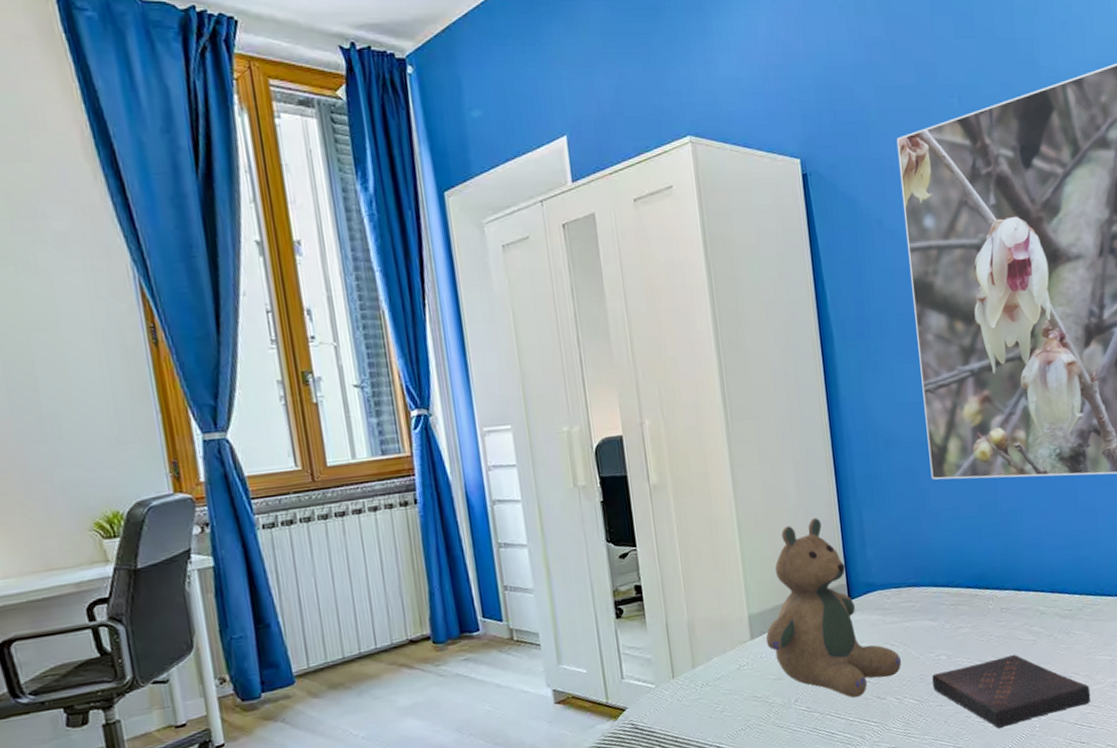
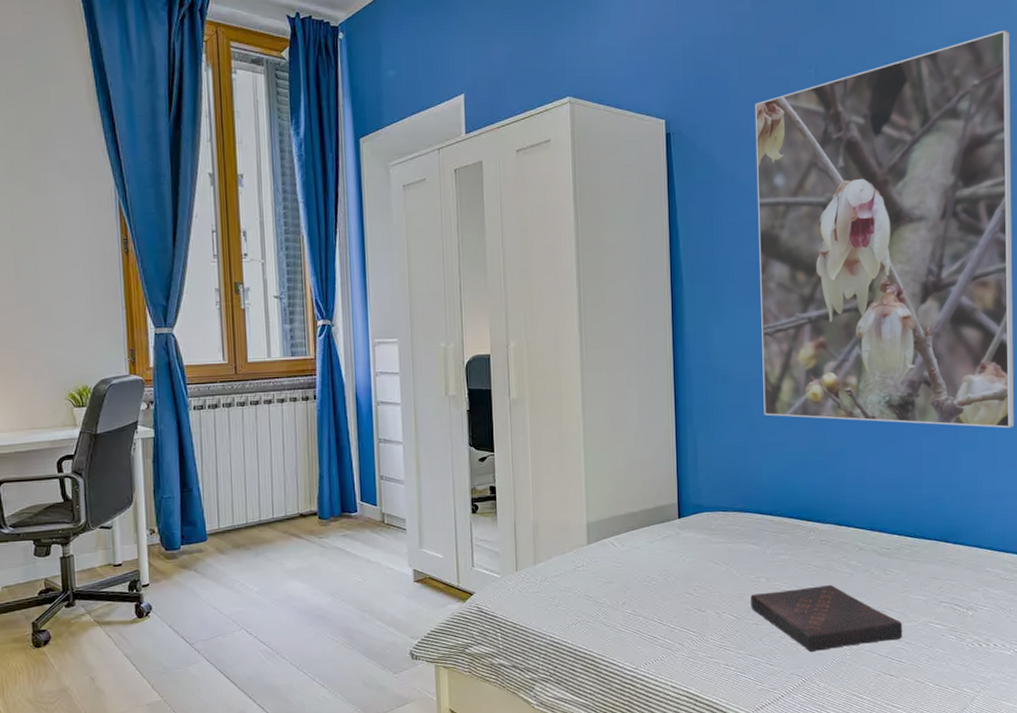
teddy bear: present [765,518,902,698] -> none [600,441,723,608]

